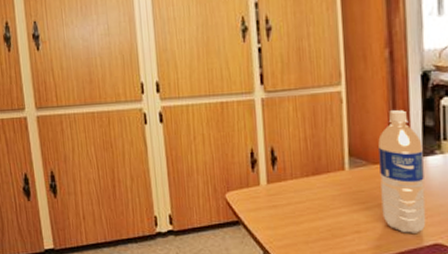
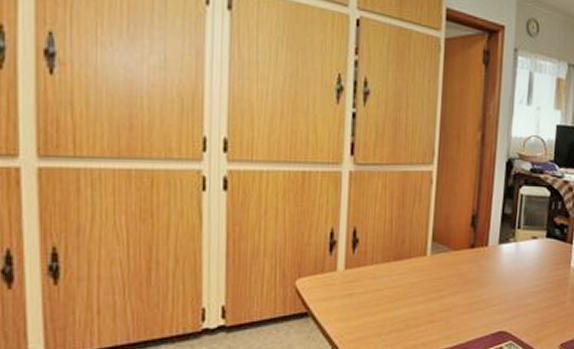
water bottle: present [378,110,426,233] -> none [456,196,500,322]

